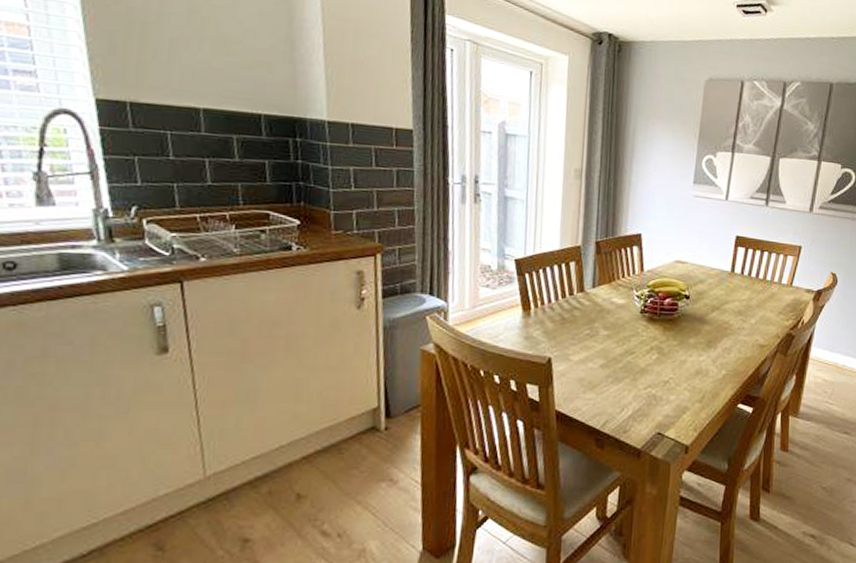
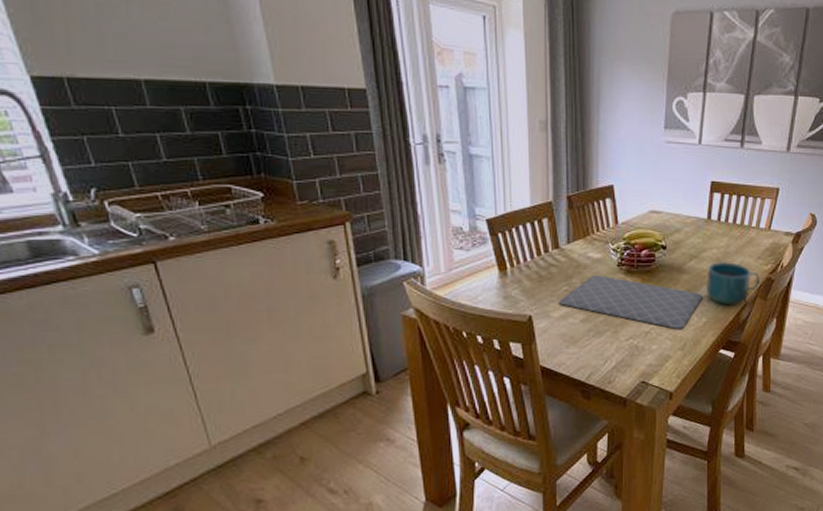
placemat: none [580,321,723,380] -> present [559,275,702,329]
cup: none [726,314,781,359] -> present [705,261,760,305]

